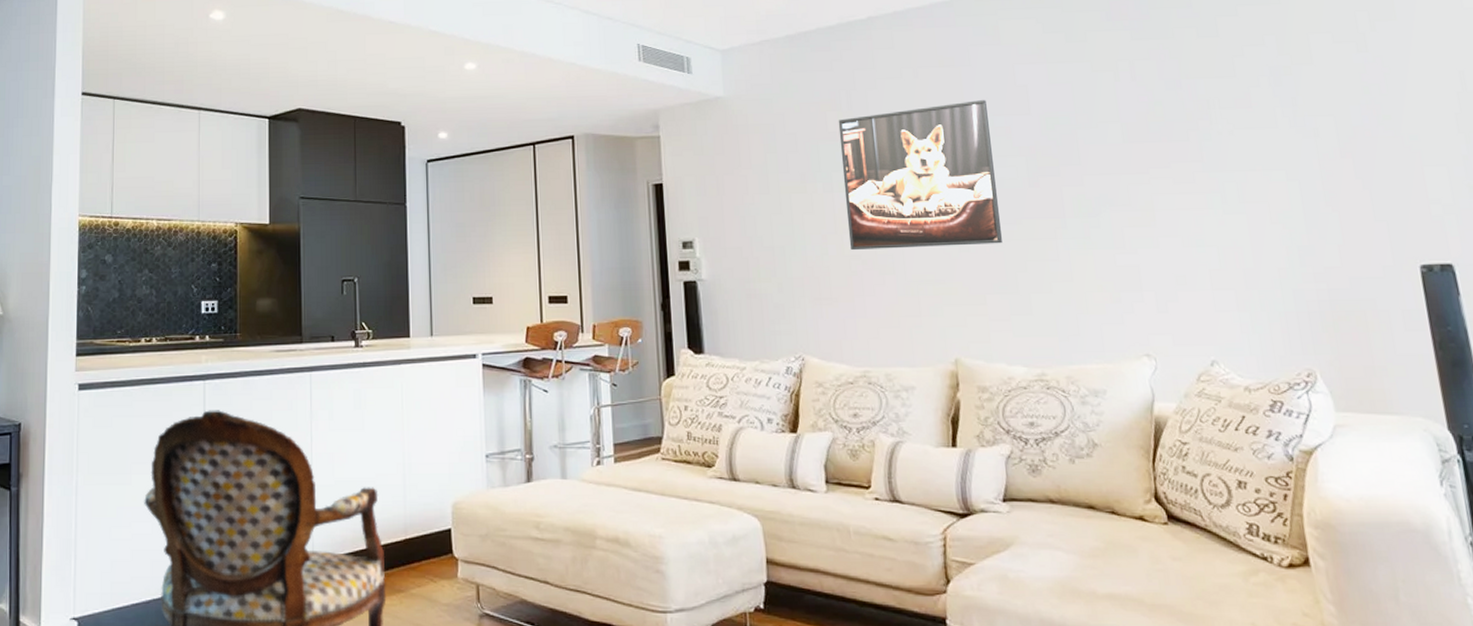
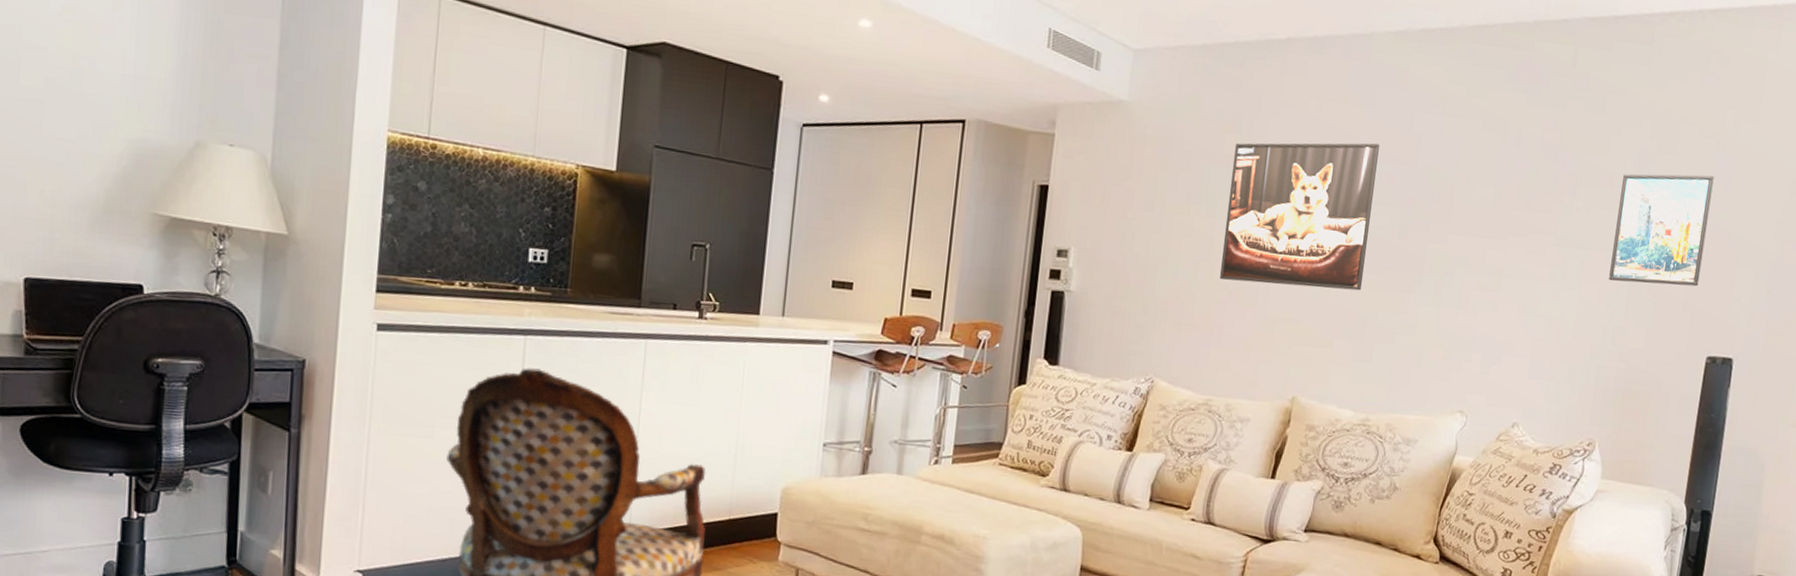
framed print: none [1260,79,1384,200] -> present [1609,174,1714,287]

